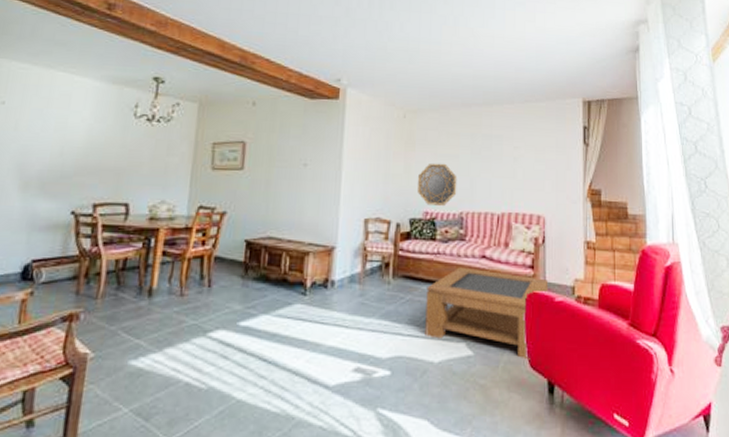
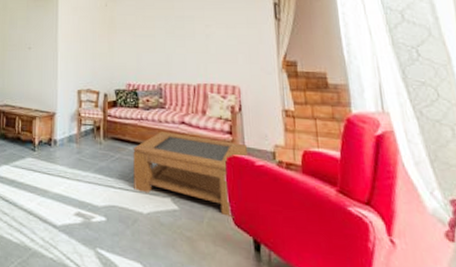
home mirror: present [418,163,457,207] -> none [121,42,155,80]

